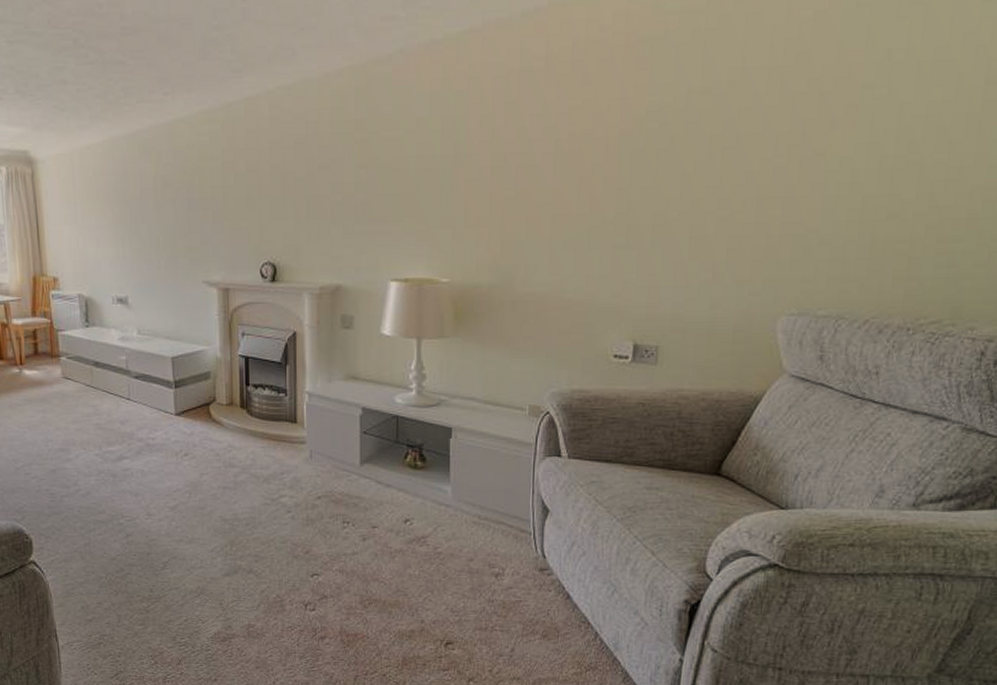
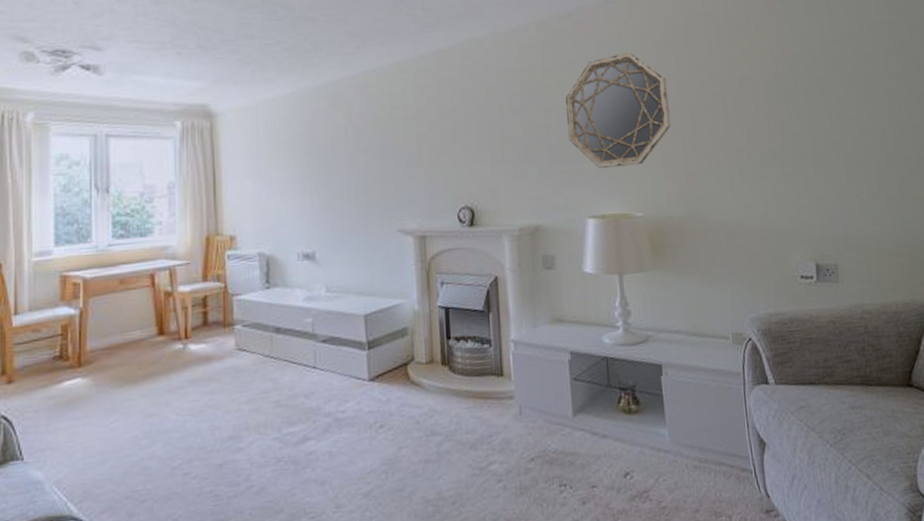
home mirror: none [377,102,492,230] -> present [566,51,671,168]

